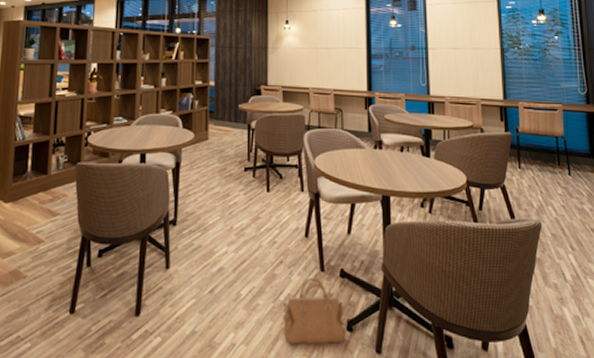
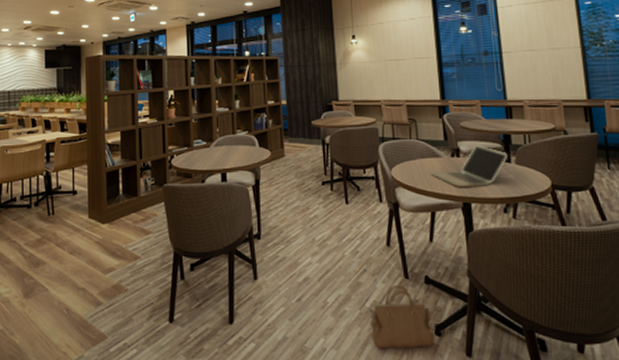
laptop: none [354,138,428,180] -> present [432,145,508,187]

